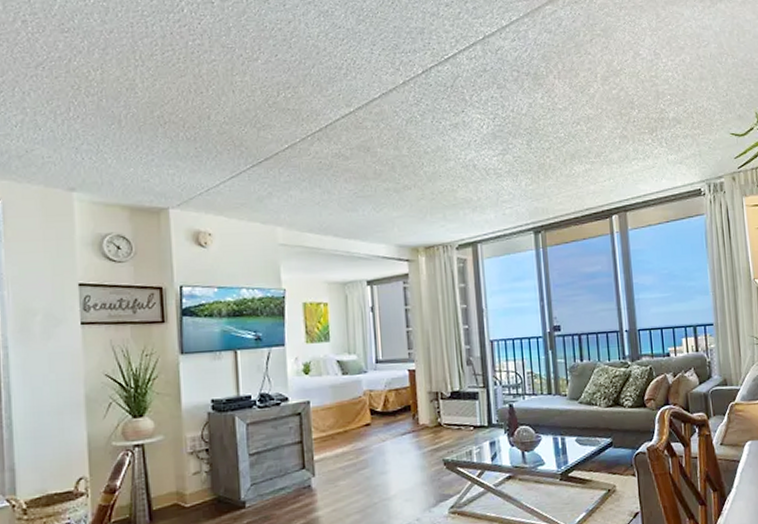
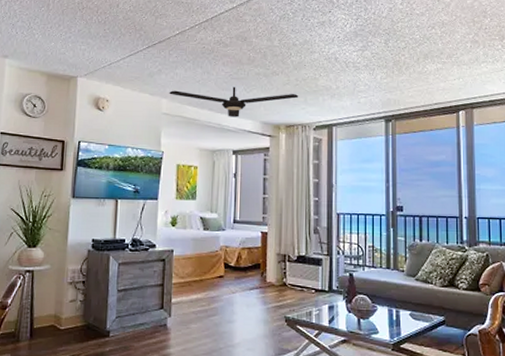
ceiling fan: none [284,206,437,243] -> present [169,86,299,117]

